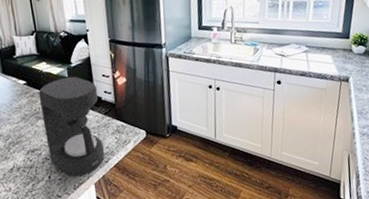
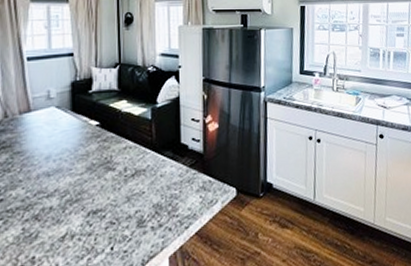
coffee maker: present [38,76,105,177] -> none [112,118,186,248]

